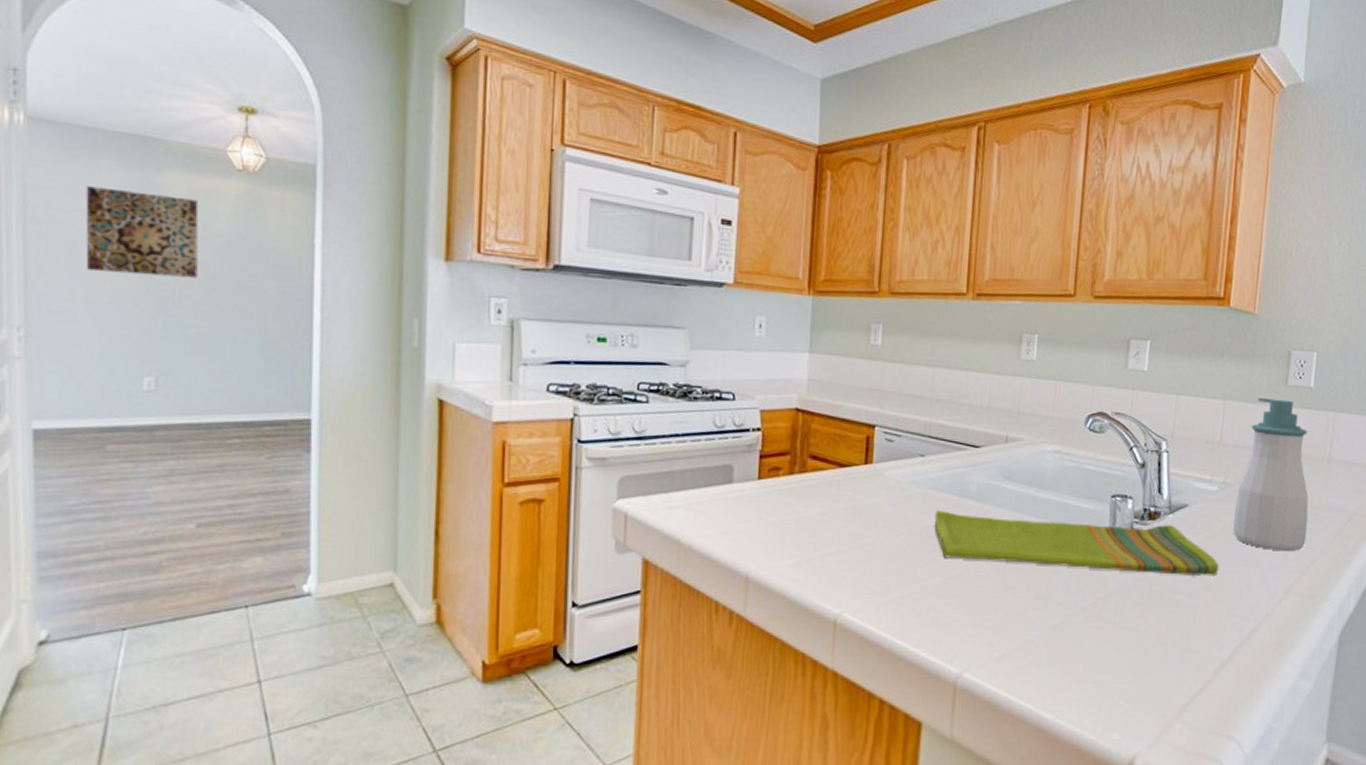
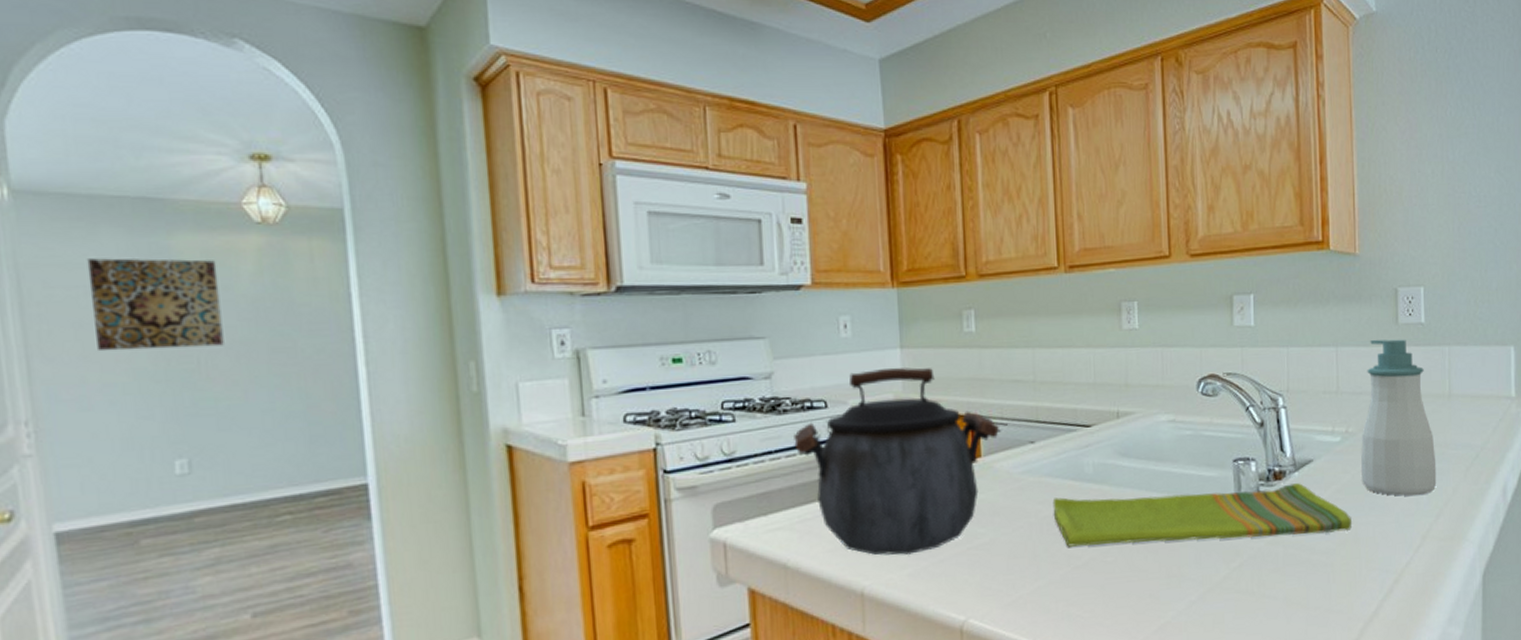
kettle: none [699,369,893,546] -> present [792,367,999,556]

